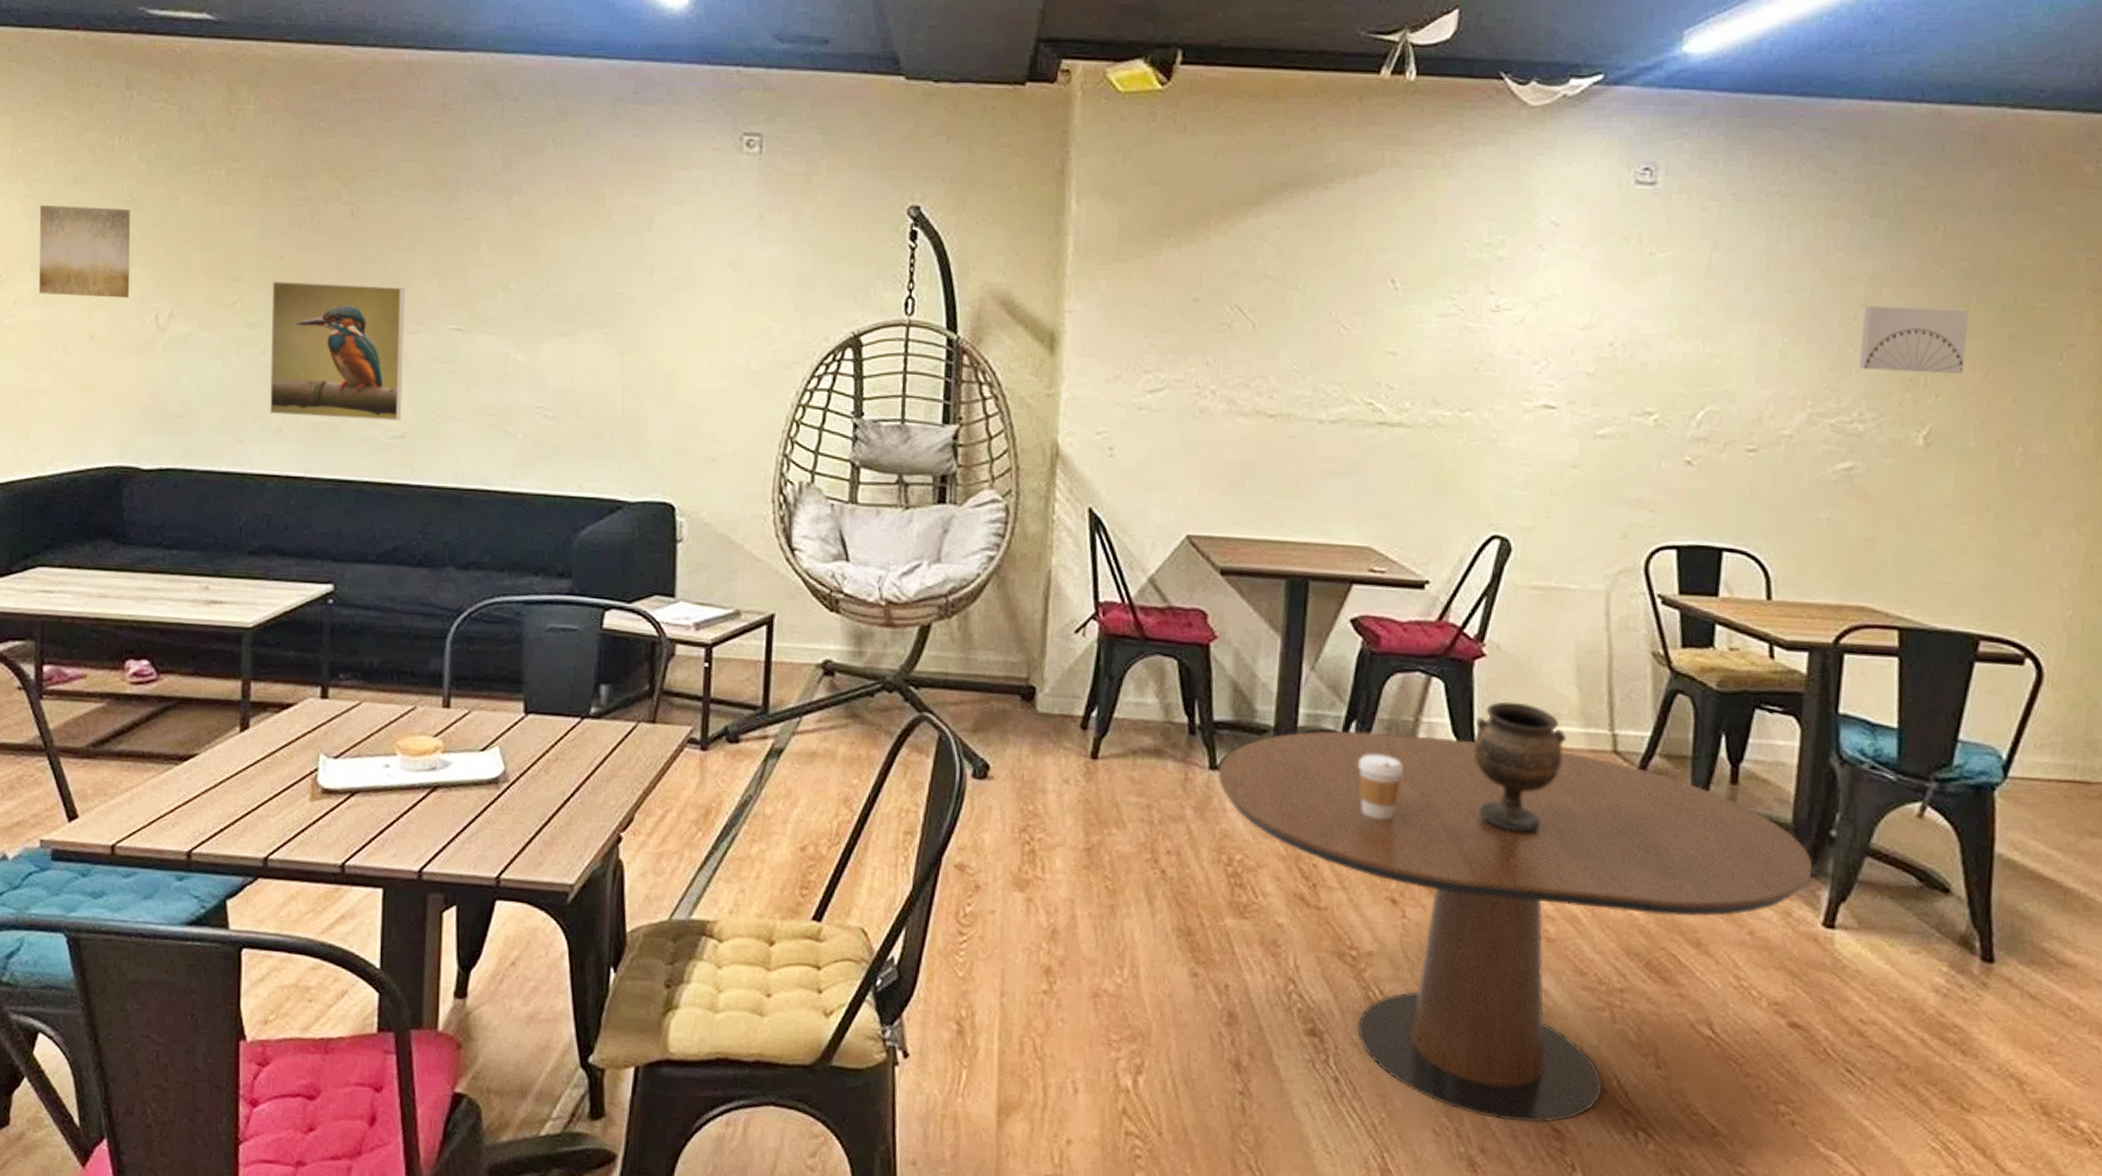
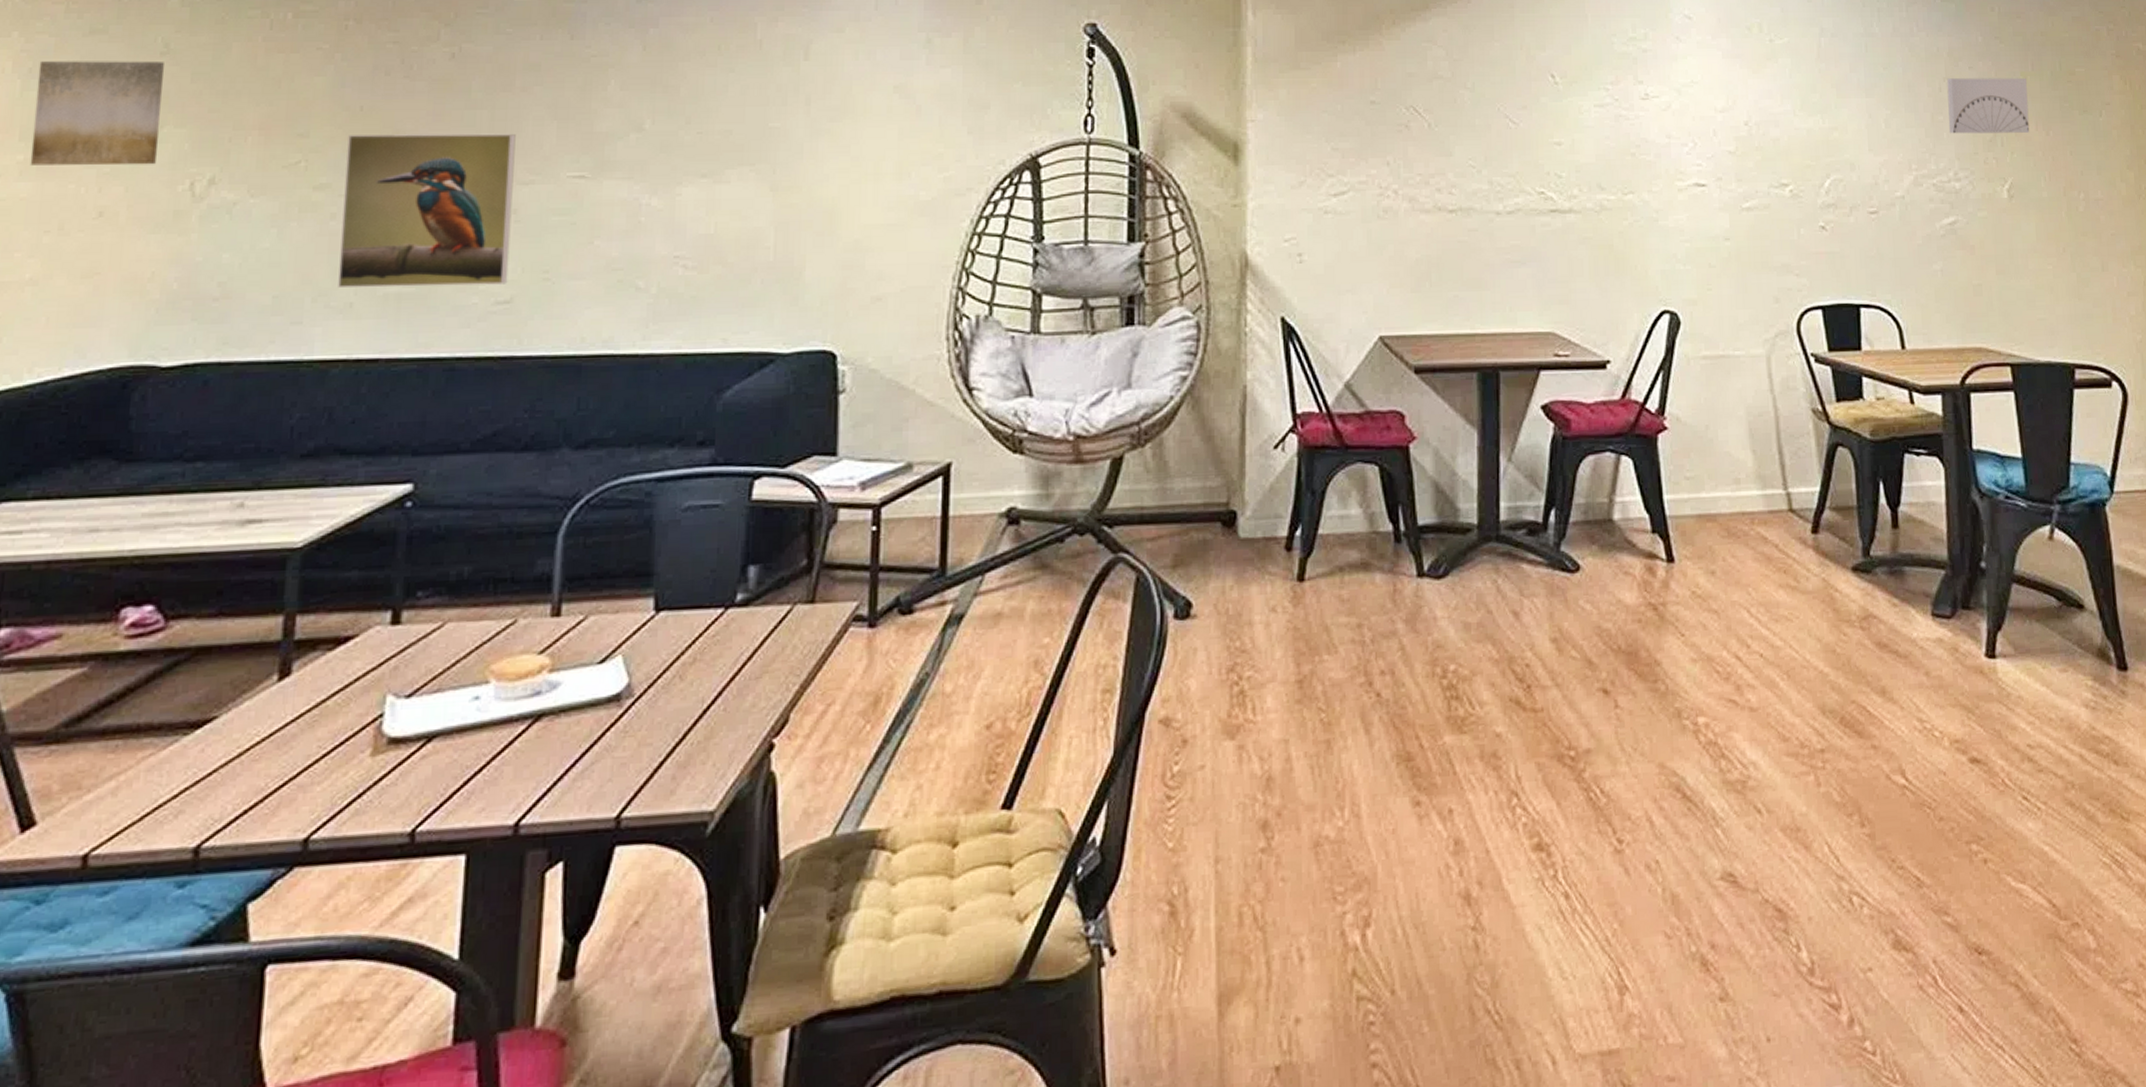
dining table: present [1217,730,1813,1123] -> none [1425,515,1971,909]
coffee cup: present [1358,754,1404,819] -> none [1561,540,1603,607]
goblet: present [1473,701,1566,834] -> none [1664,472,1747,605]

